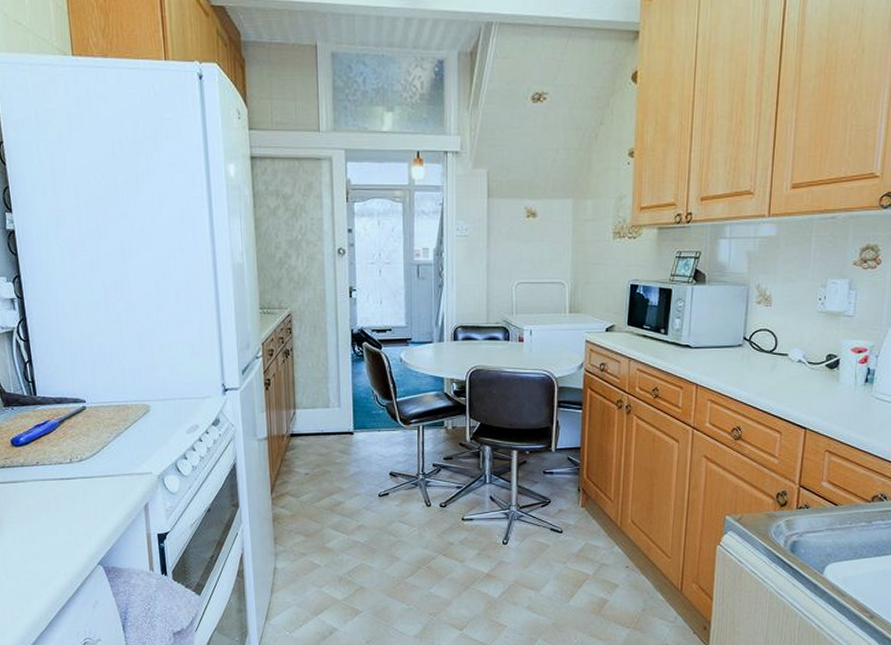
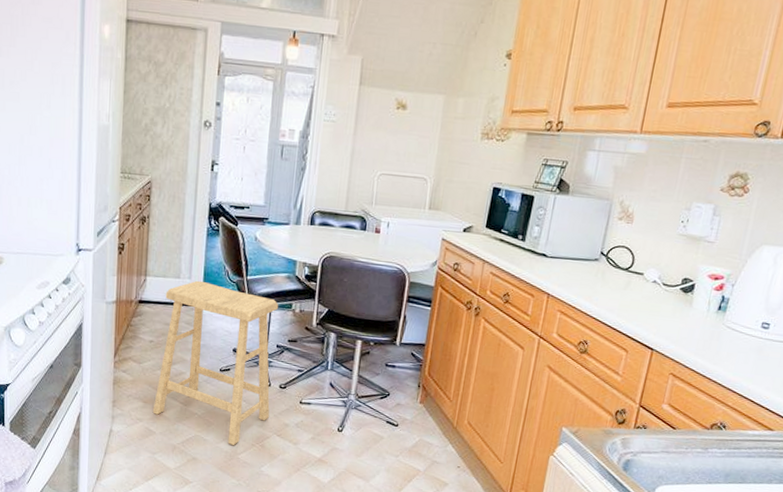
stool: none [315,408,433,571] -> present [152,280,278,446]

